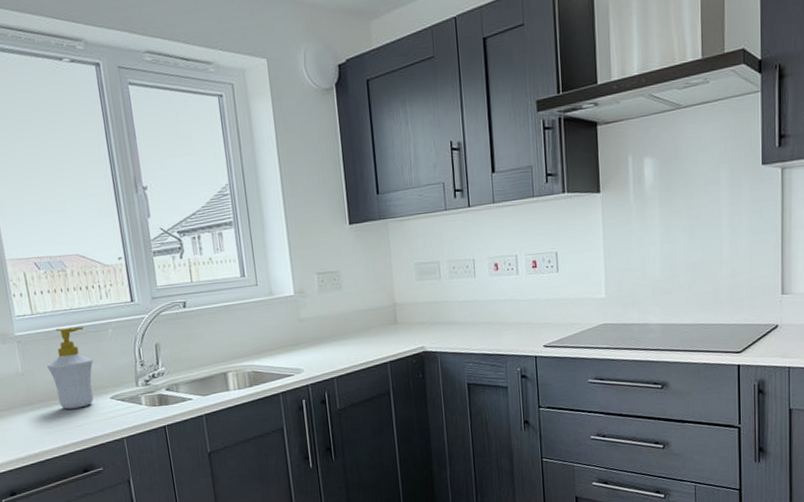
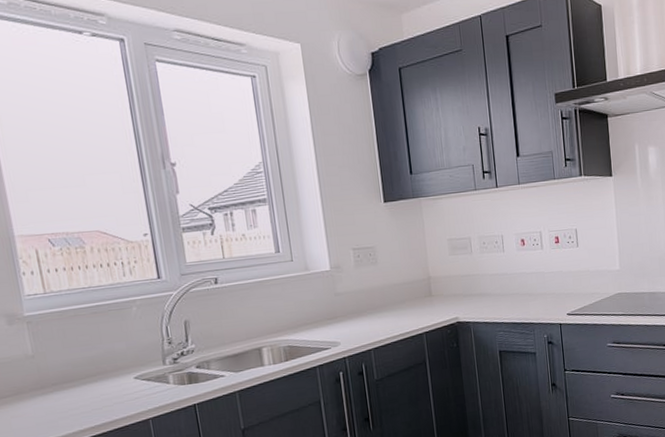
soap bottle: present [47,327,94,410] -> none [62,305,116,392]

